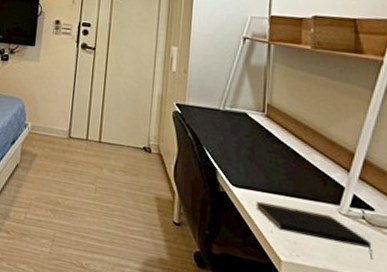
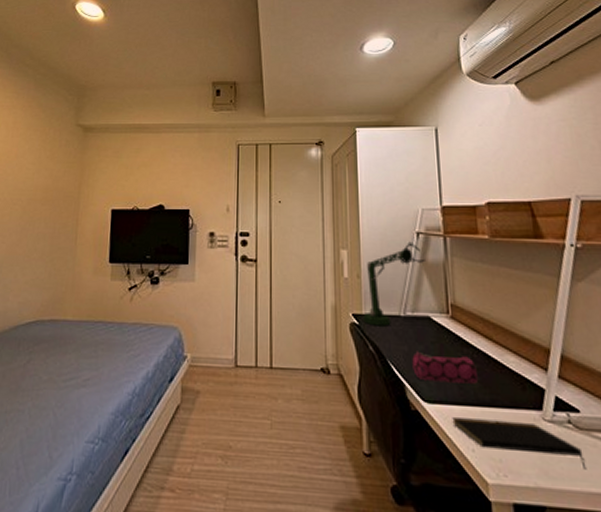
desk lamp: none [185,45,249,118] -> present [363,241,425,327]
pencil case: none [225,141,284,176] -> present [412,351,478,384]

